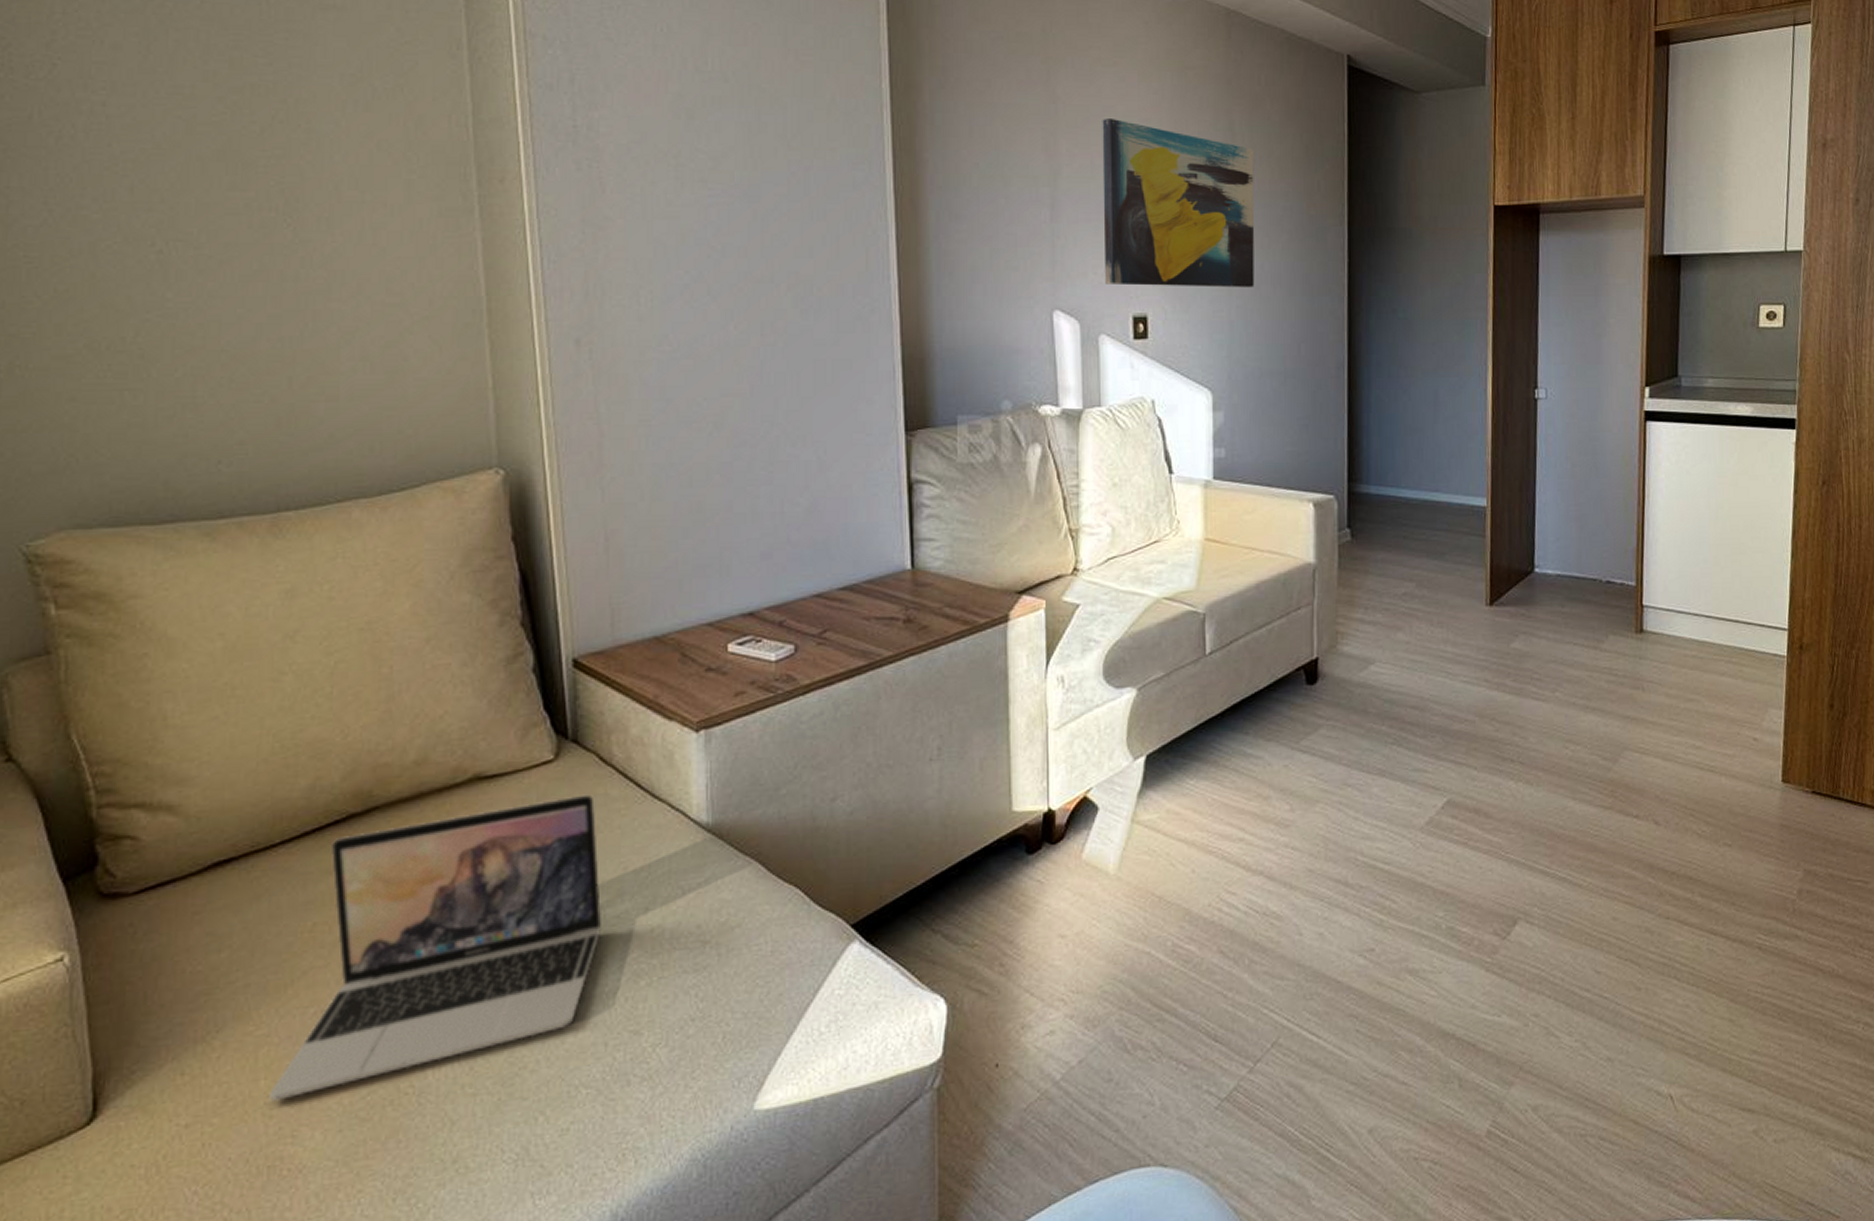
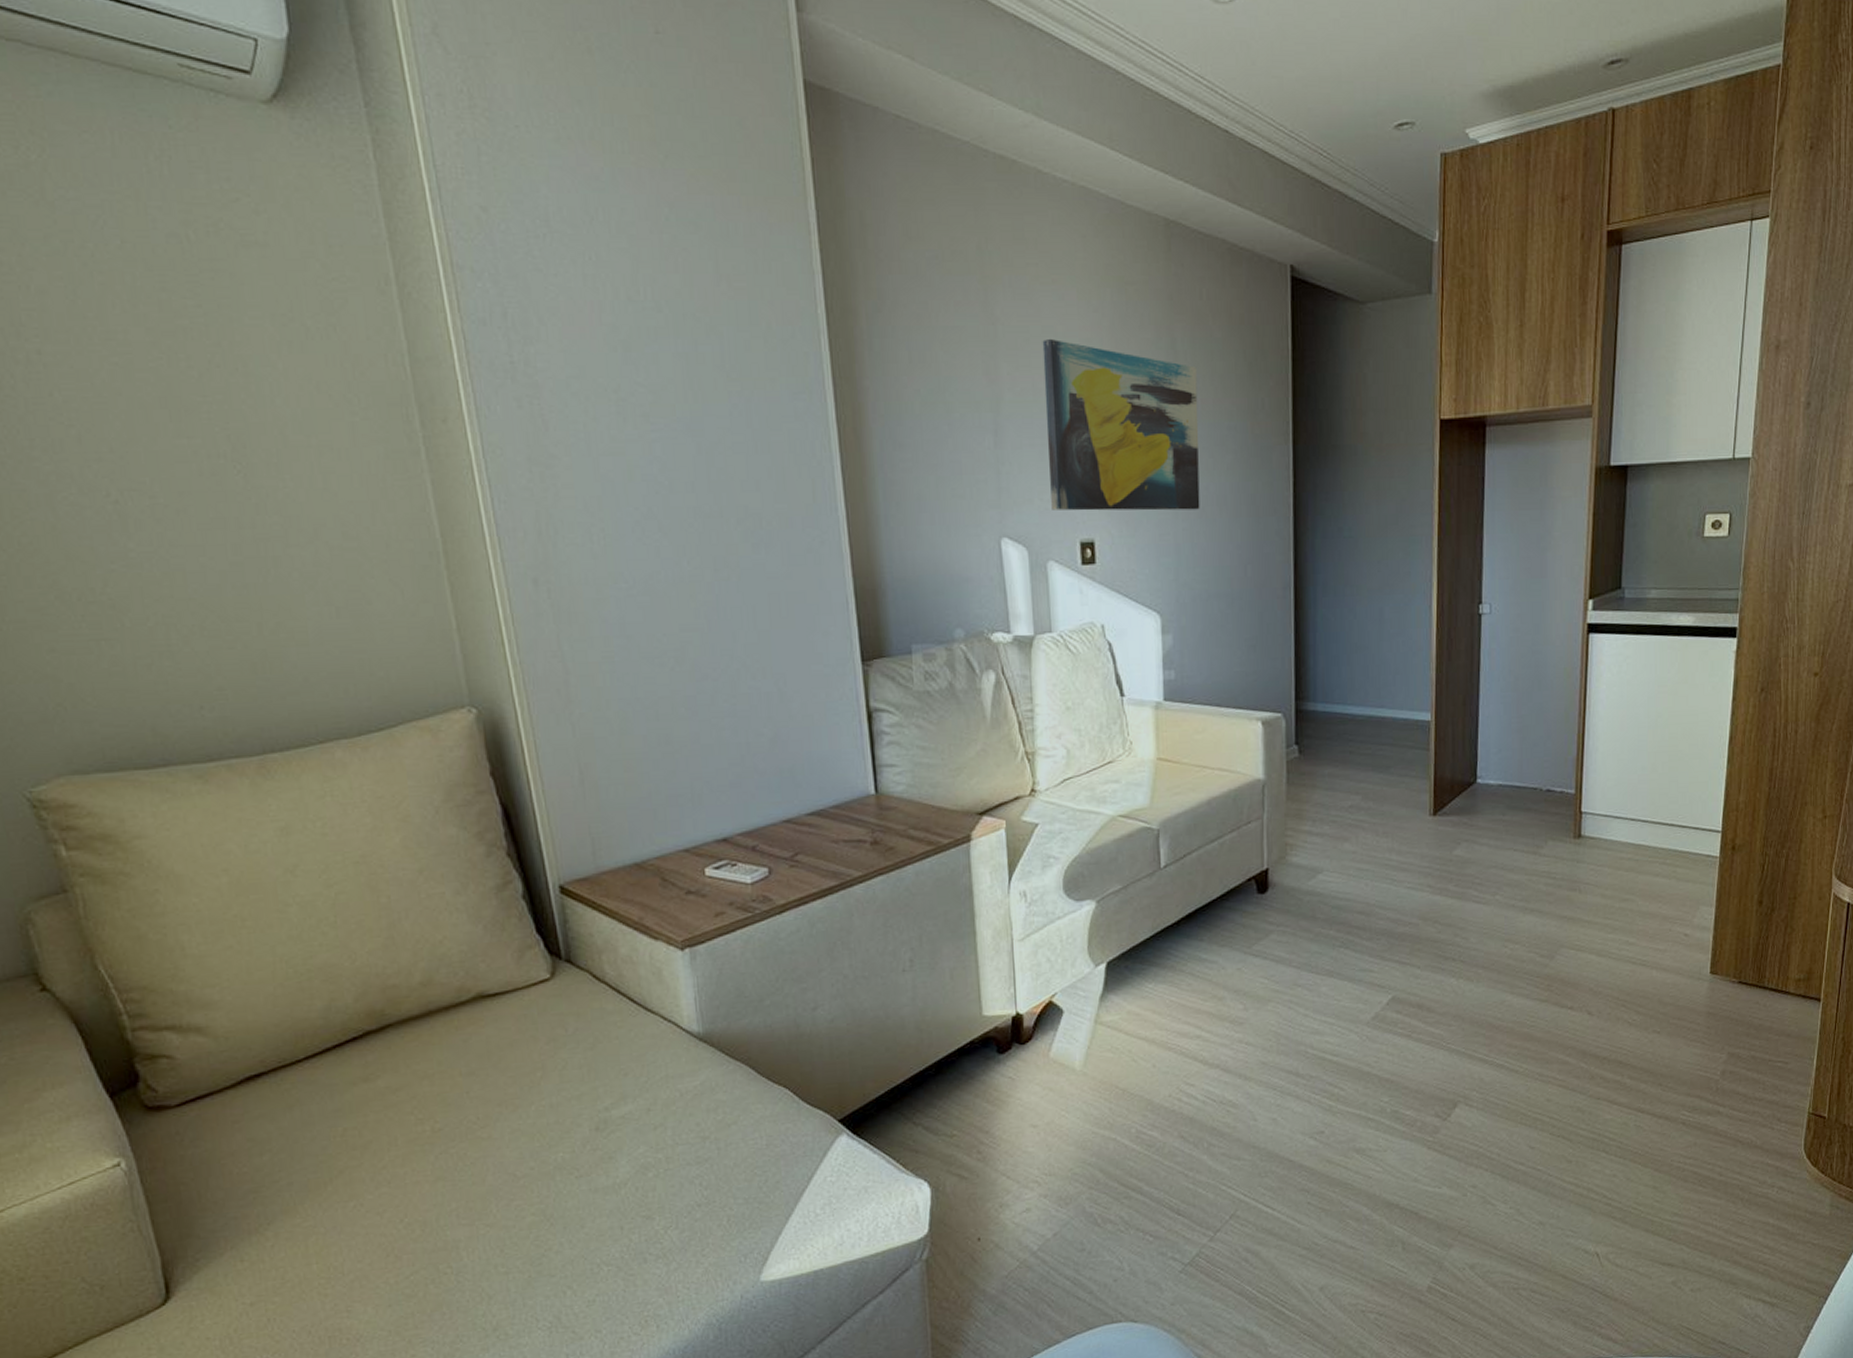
laptop: present [269,794,603,1101] -> none [322,1009,608,1282]

